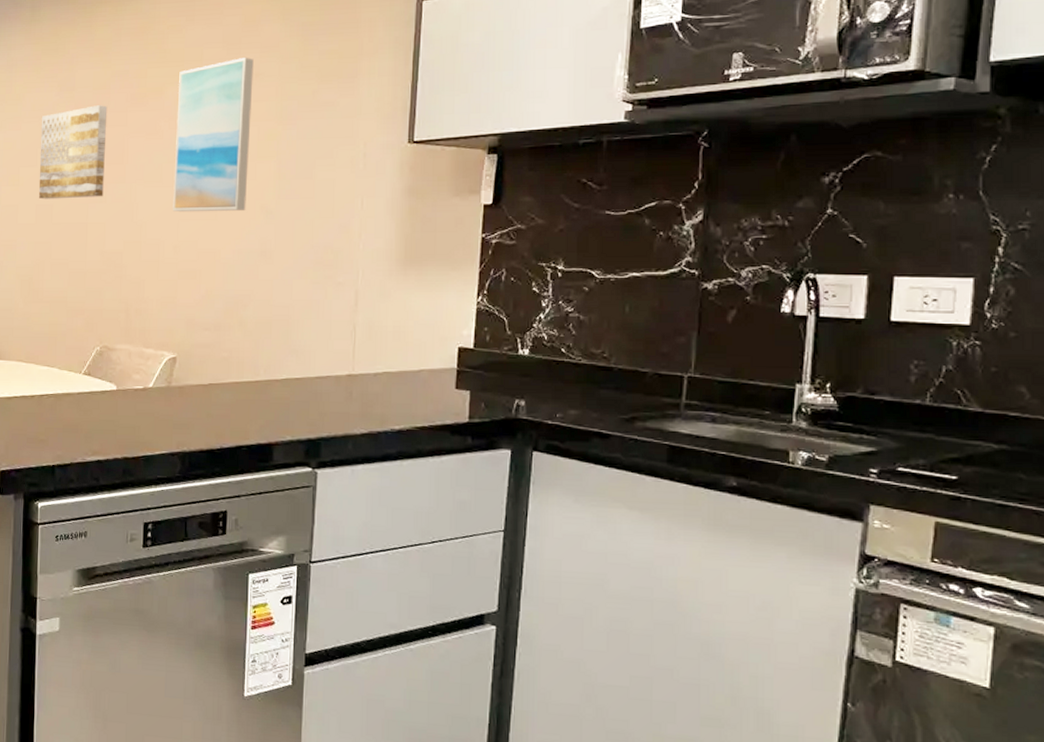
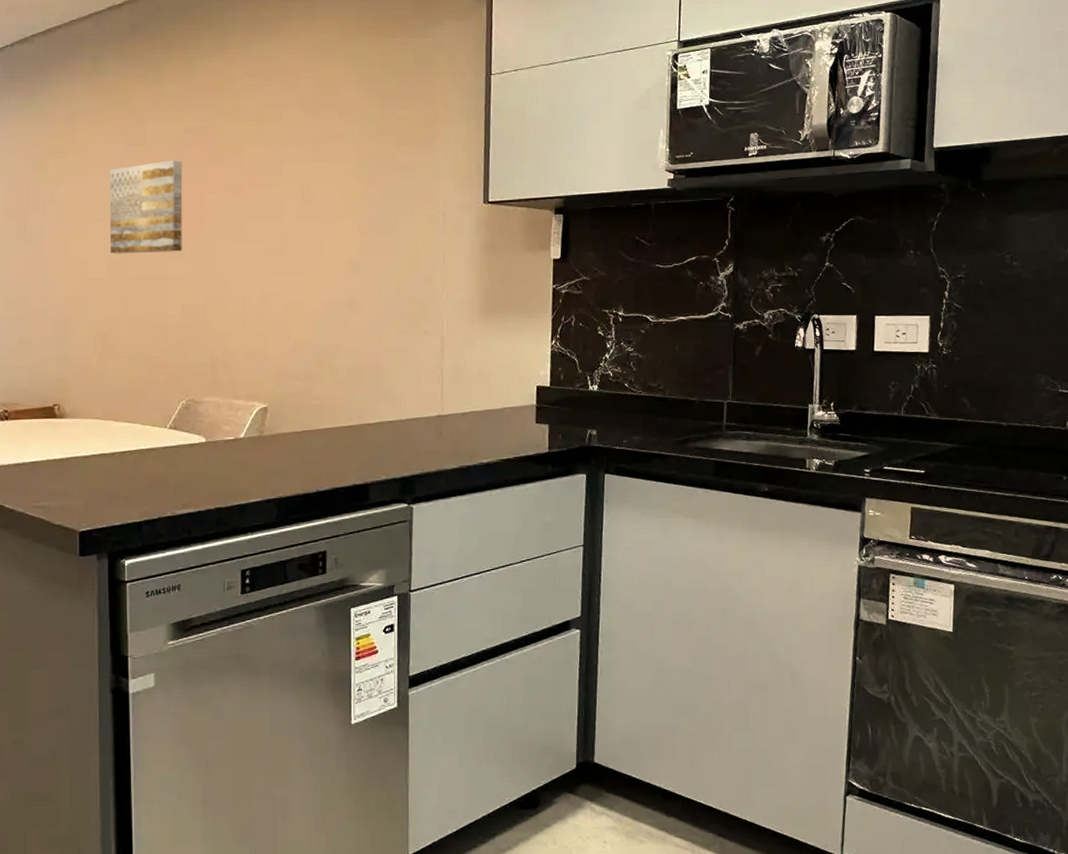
wall art: present [173,57,254,213] -> none [256,118,333,267]

